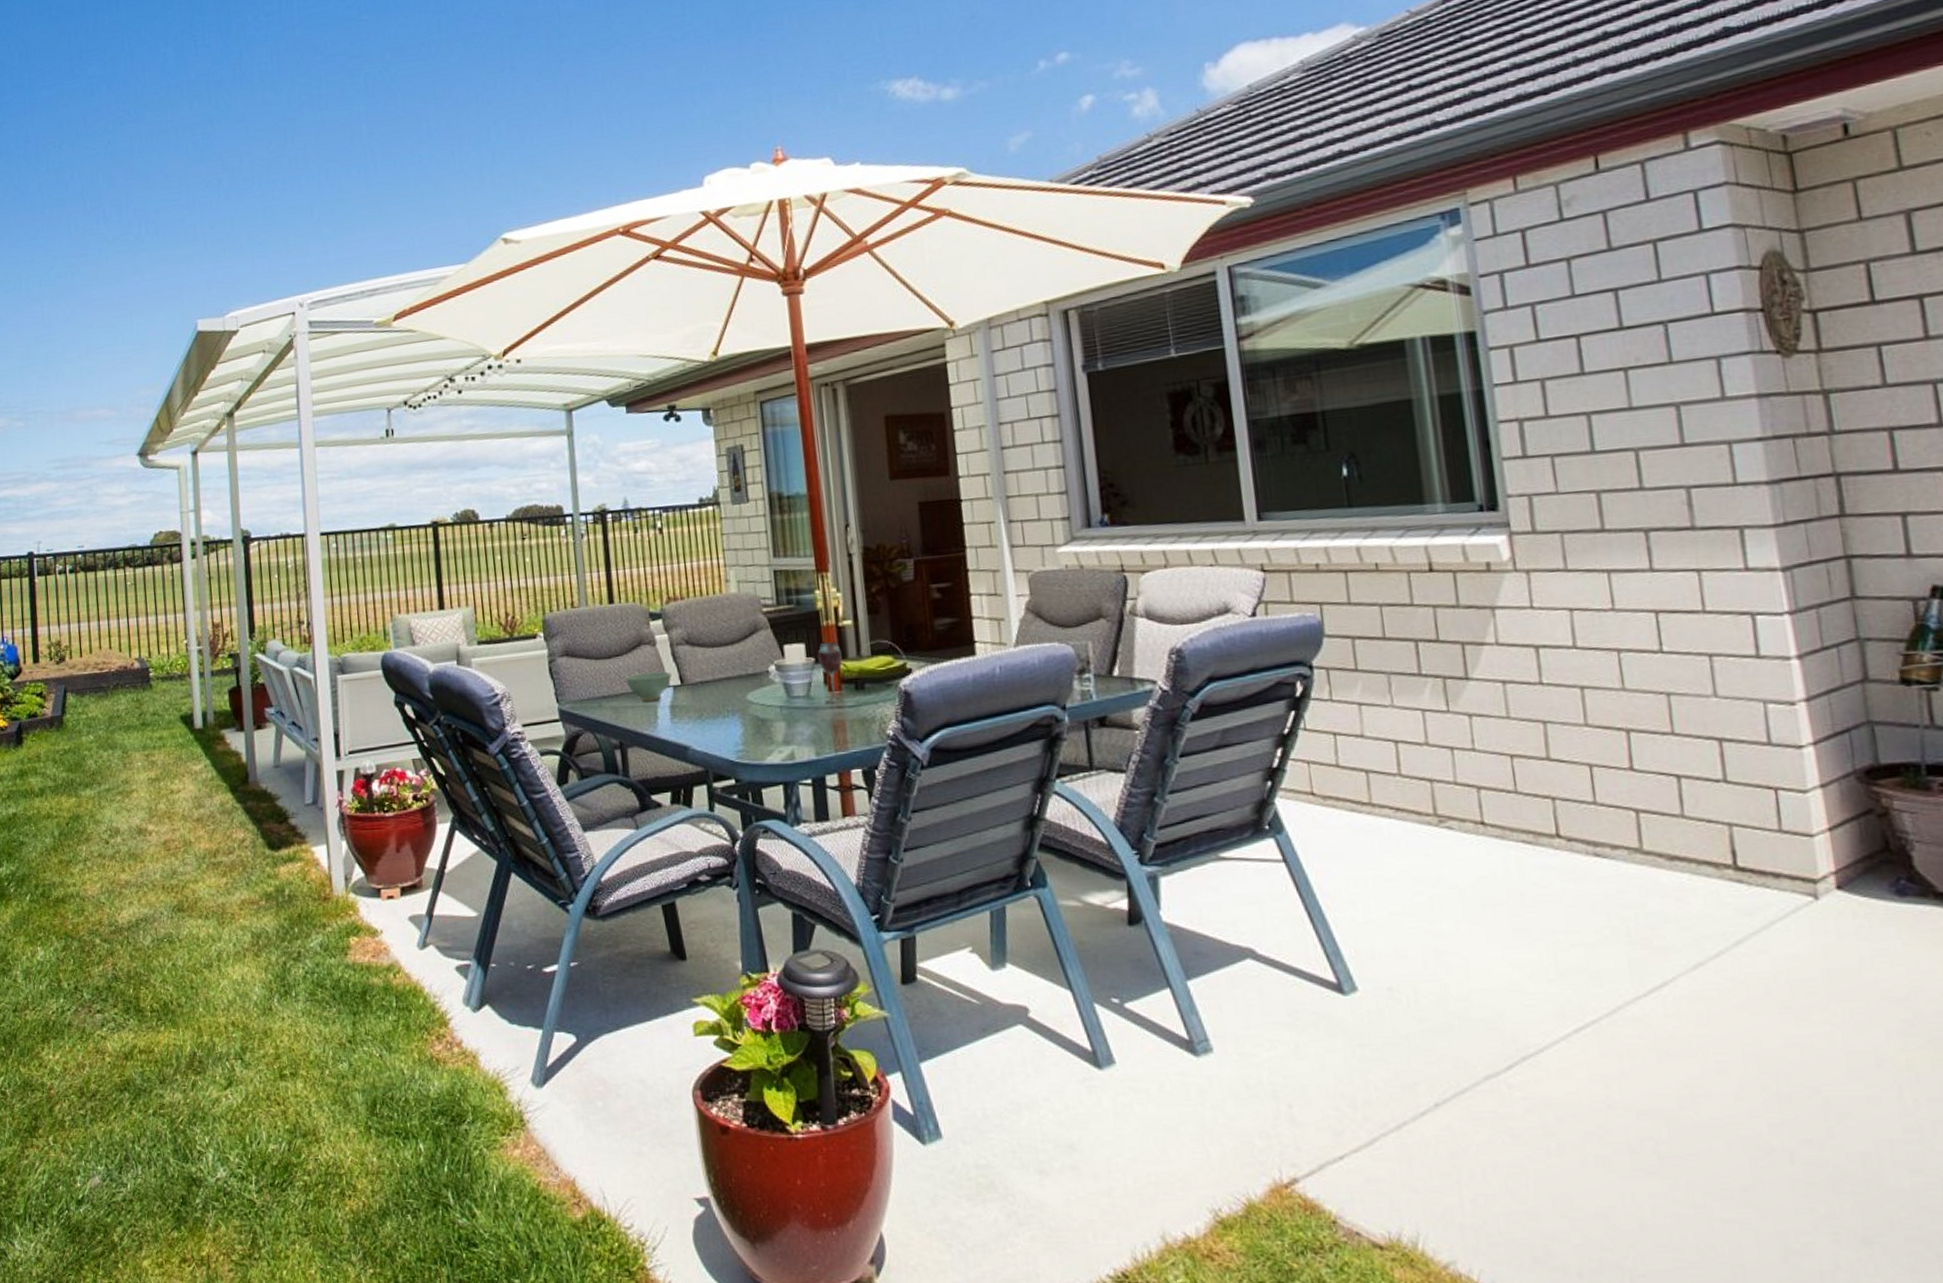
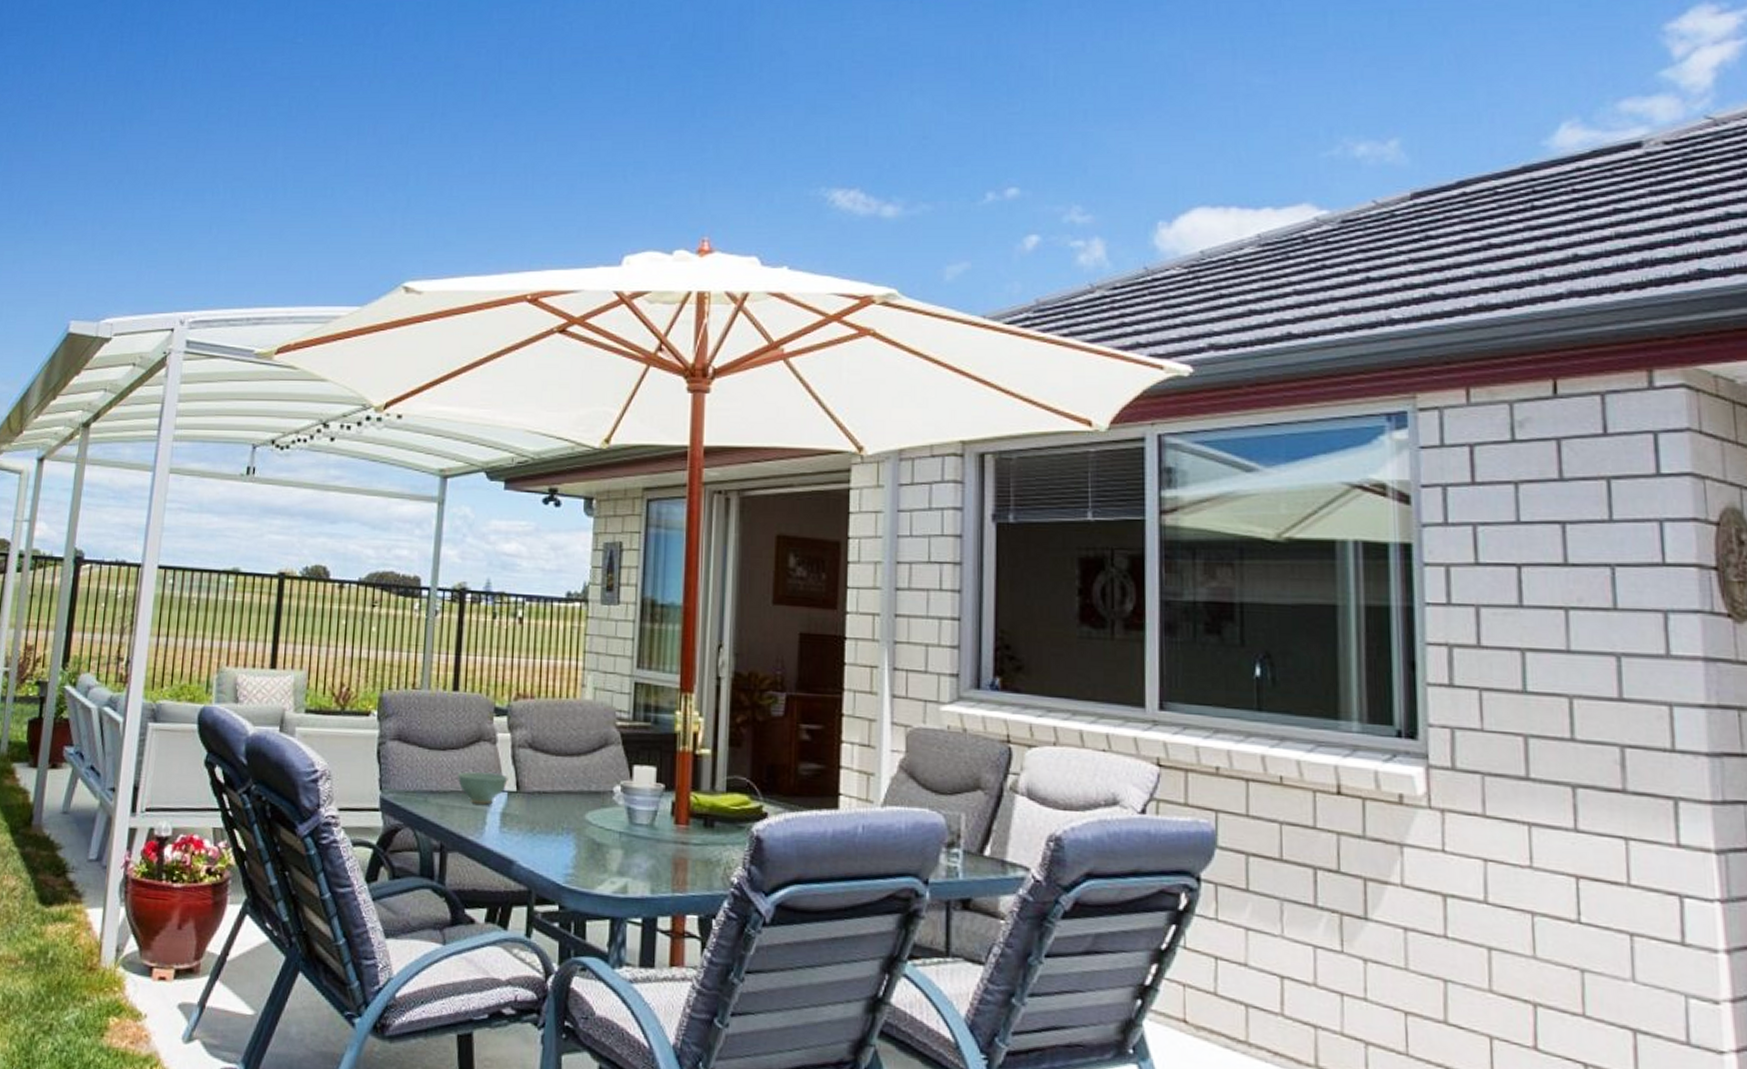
wineglass: present [818,641,845,705] -> none [668,769,694,840]

